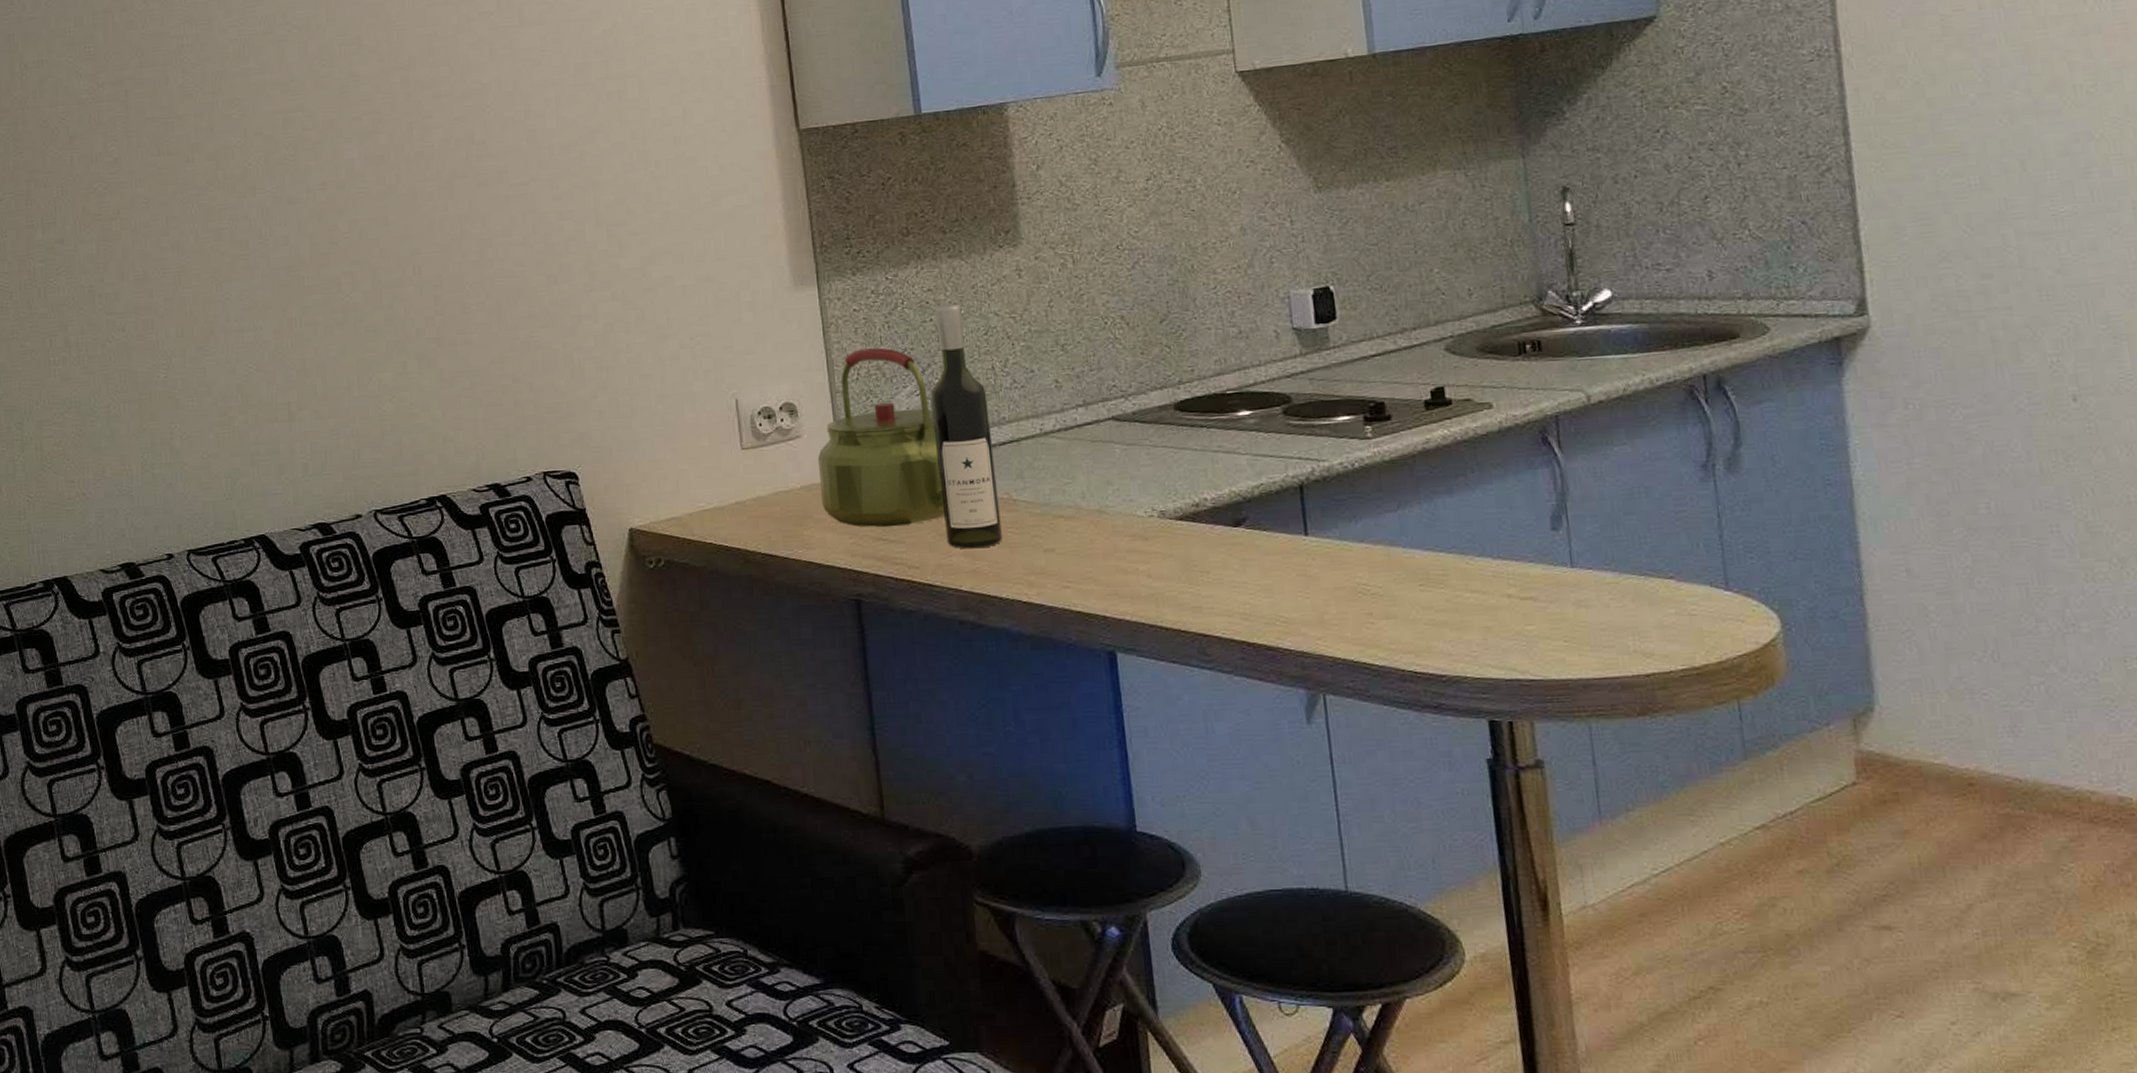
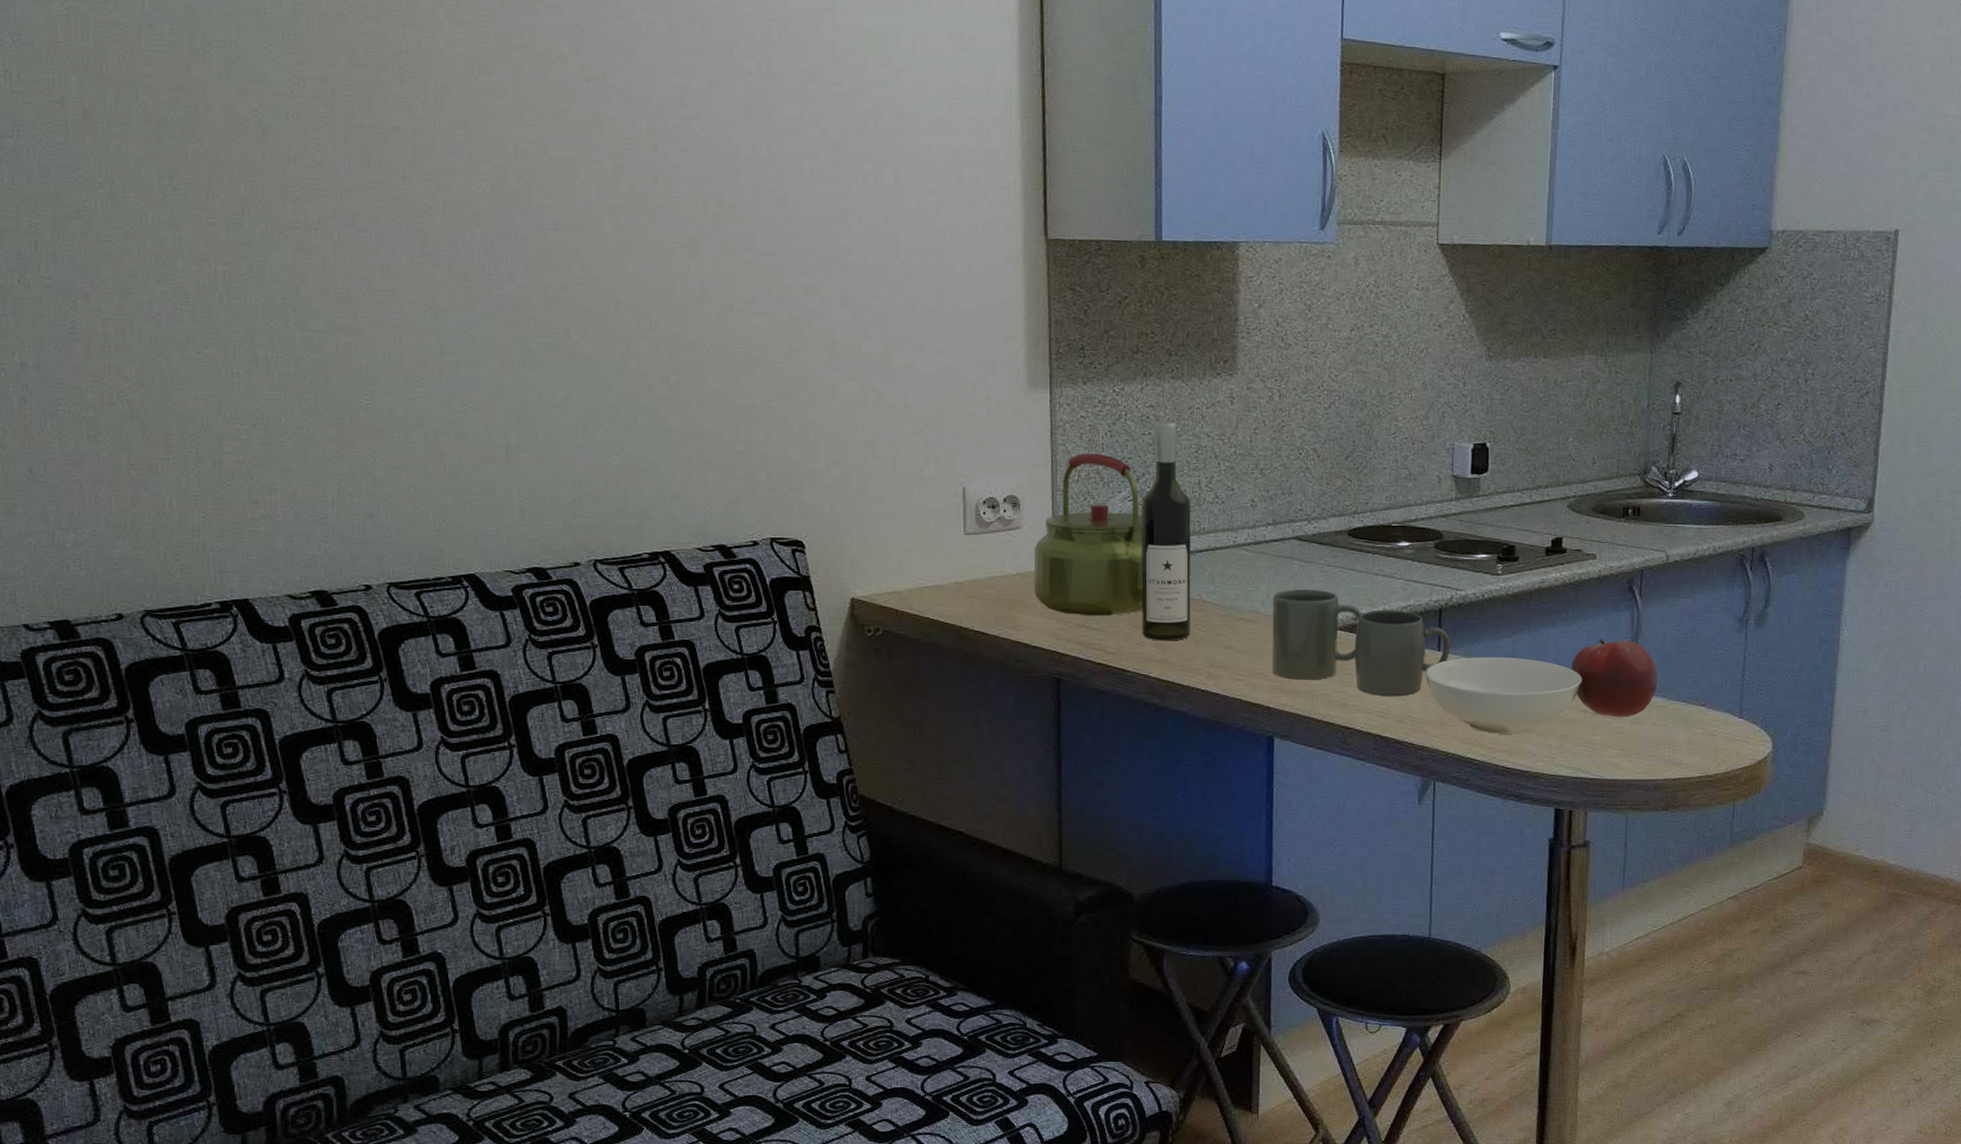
mug: none [1094,475,1204,583] -> present [1271,589,1362,680]
mug: none [1199,490,1321,594] -> present [1354,609,1451,696]
bowl: none [1292,536,1499,631] -> present [1425,656,1583,734]
fruit: none [1481,503,1603,601] -> present [1571,639,1657,717]

